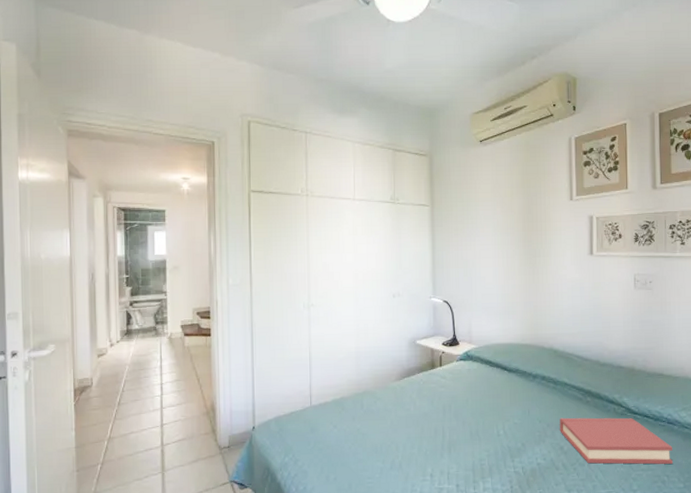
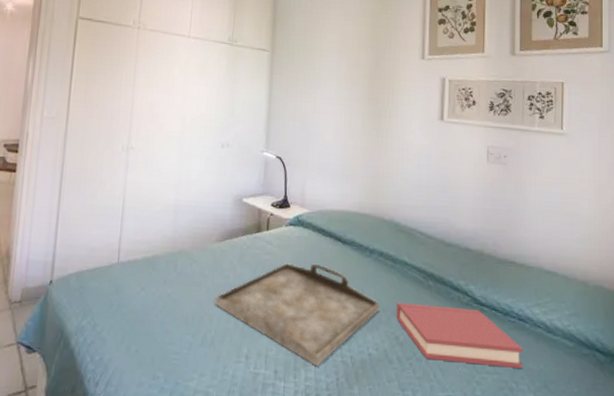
serving tray: none [398,391,546,478] -> present [214,263,381,367]

